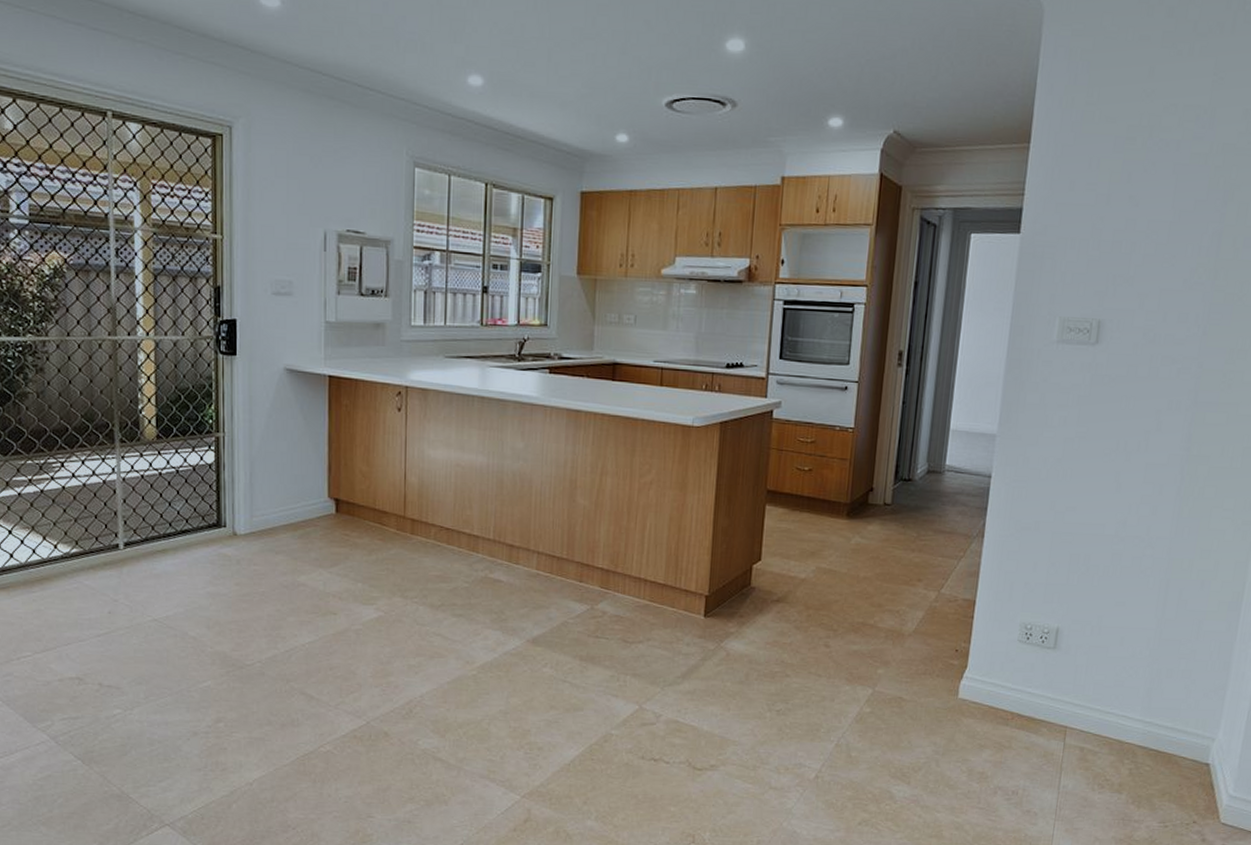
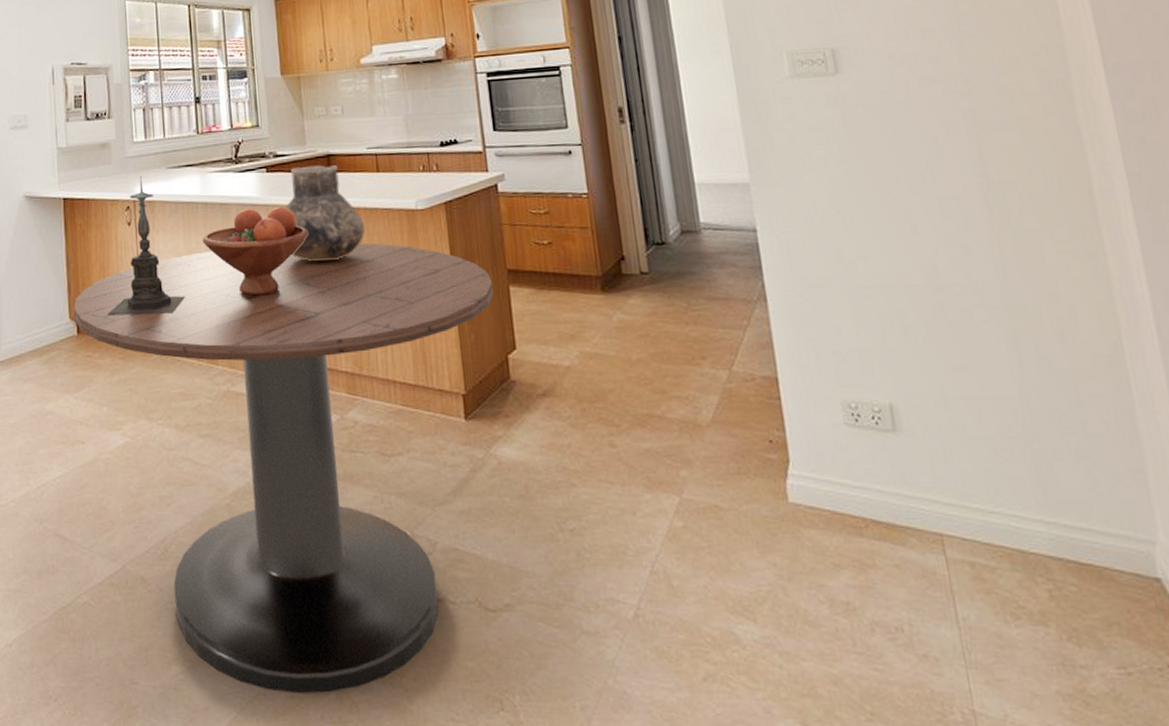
dining table: none [334,444,752,828] -> present [74,242,494,694]
candle holder: none [370,362,451,501] -> present [108,176,185,315]
fruit bowl: none [475,407,583,493] -> present [202,206,308,296]
vase: none [563,371,641,466] -> present [285,165,365,262]

